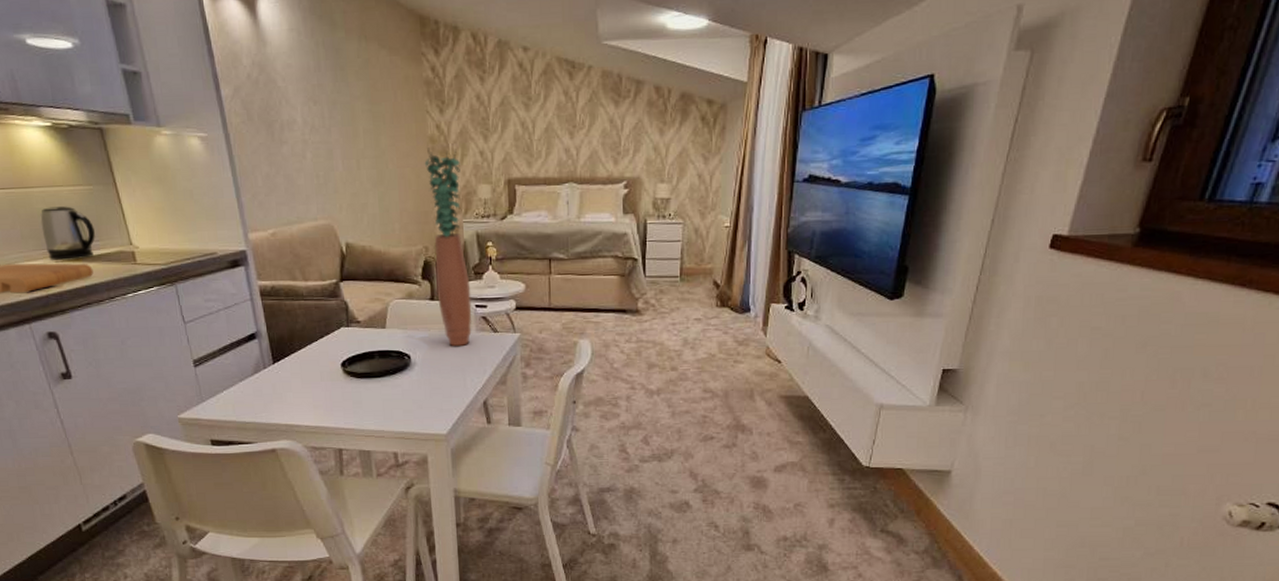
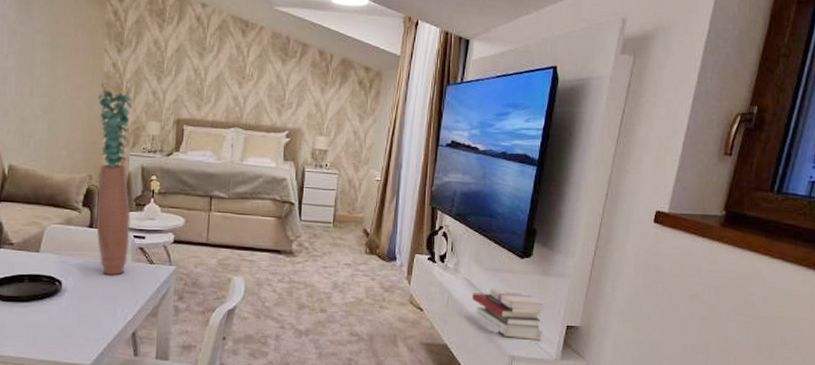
books: none [835,333,918,386] -> present [472,288,545,340]

